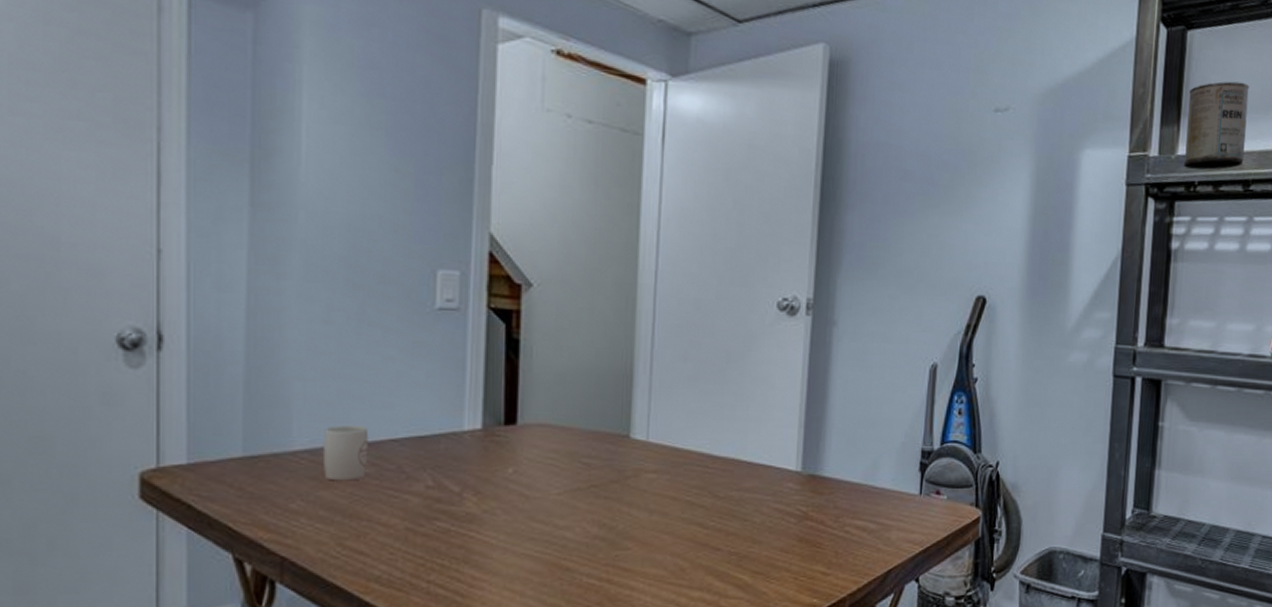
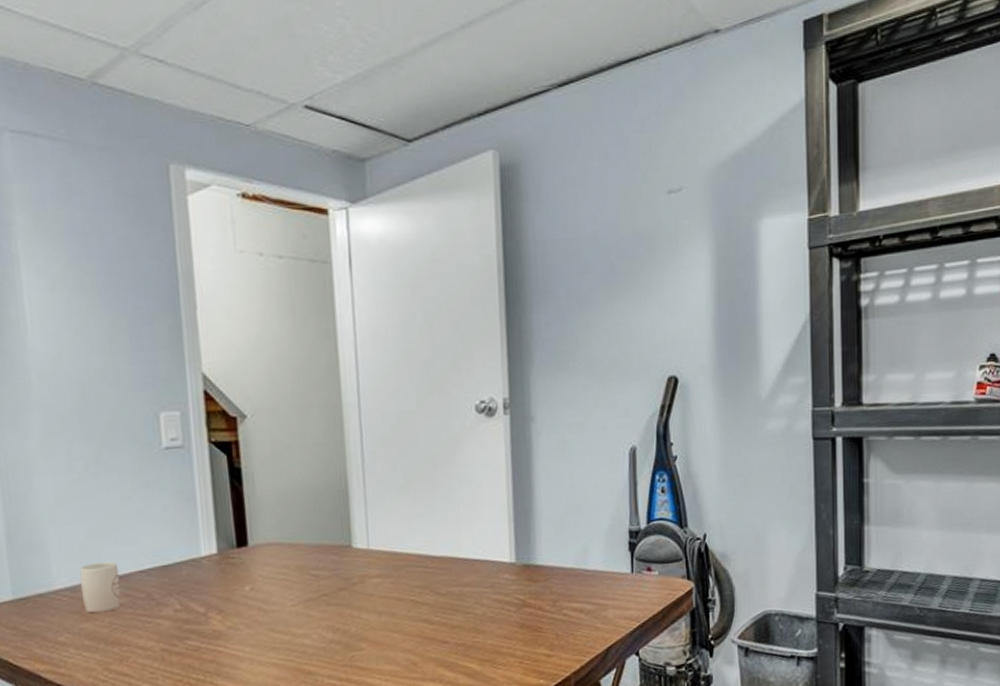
paint can: present [1183,81,1249,170] -> none [866,128,929,223]

